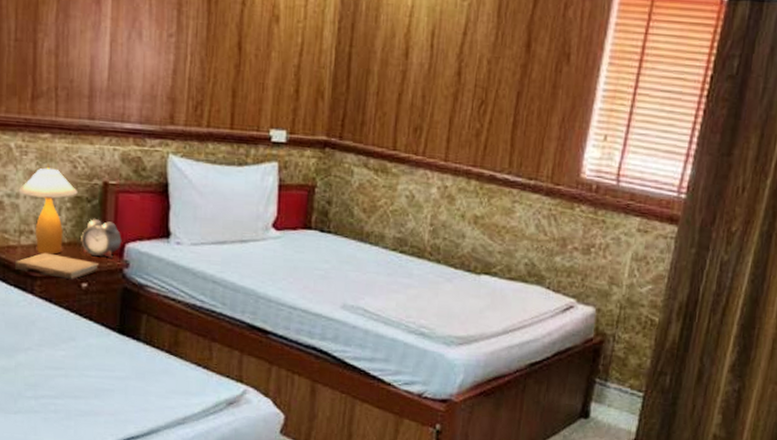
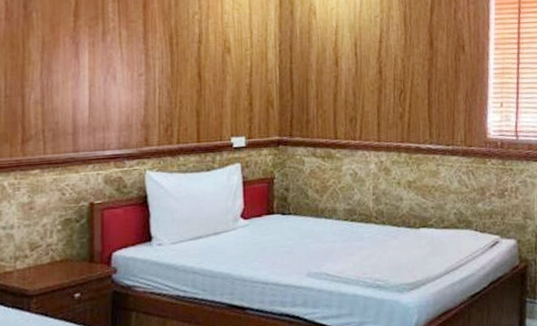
book: present [15,252,98,280] -> none [12,272,89,293]
table lamp: present [18,162,78,255] -> none [13,194,67,274]
alarm clock: present [81,219,122,259] -> none [72,235,109,269]

